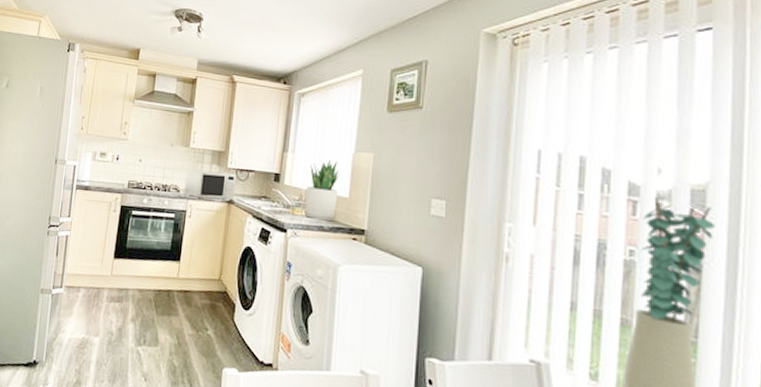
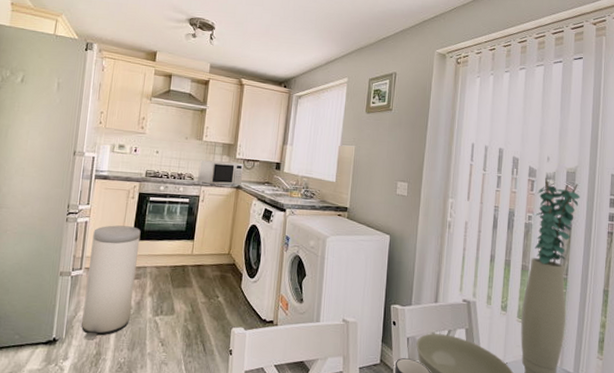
pedal bin: none [61,240,123,366] -> present [81,225,141,339]
planter: present [304,160,340,222] -> none [300,151,329,202]

